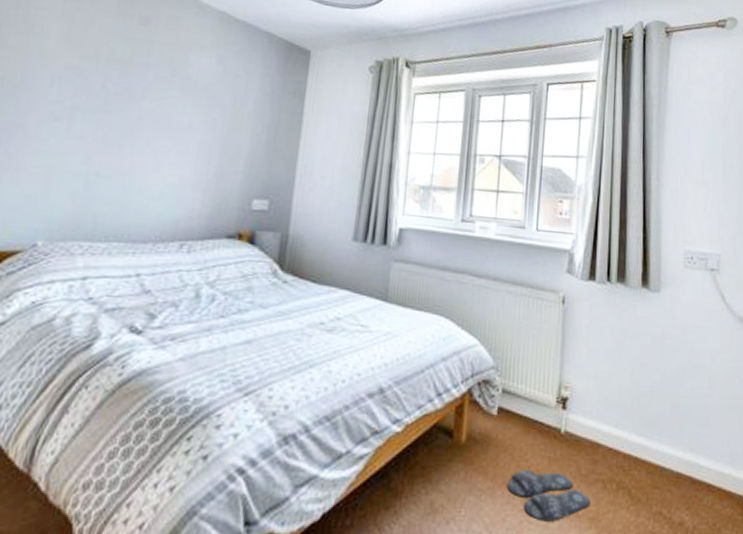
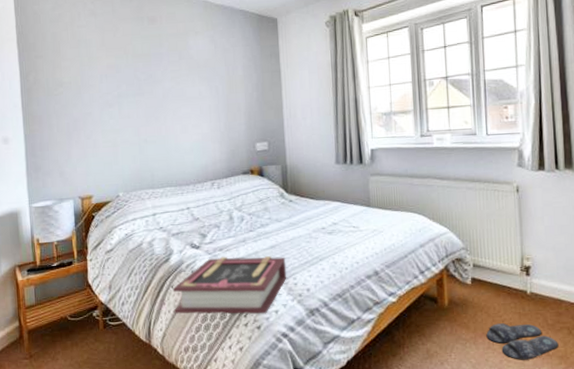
book: none [79,348,264,438] -> present [172,255,287,315]

